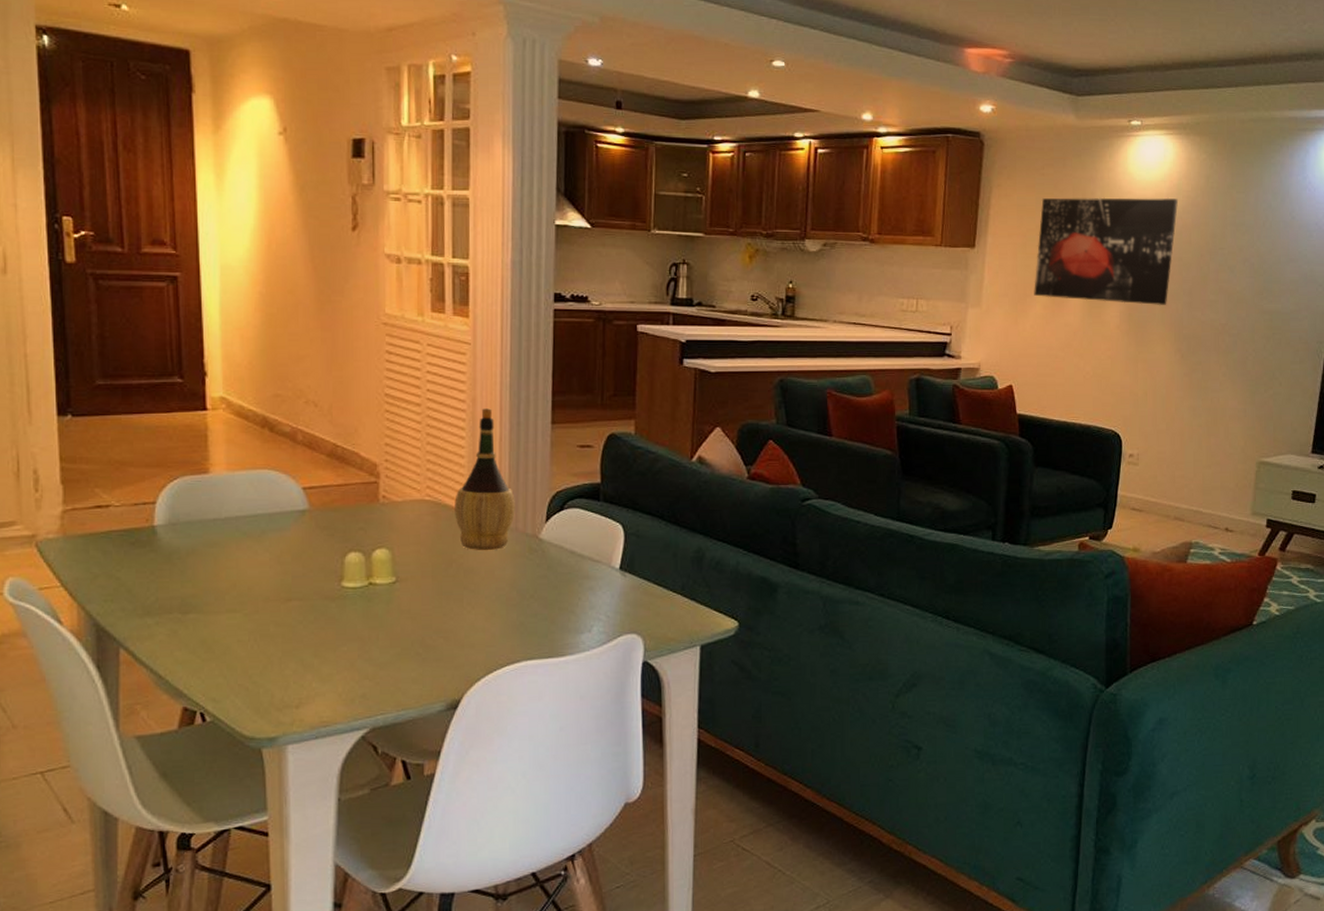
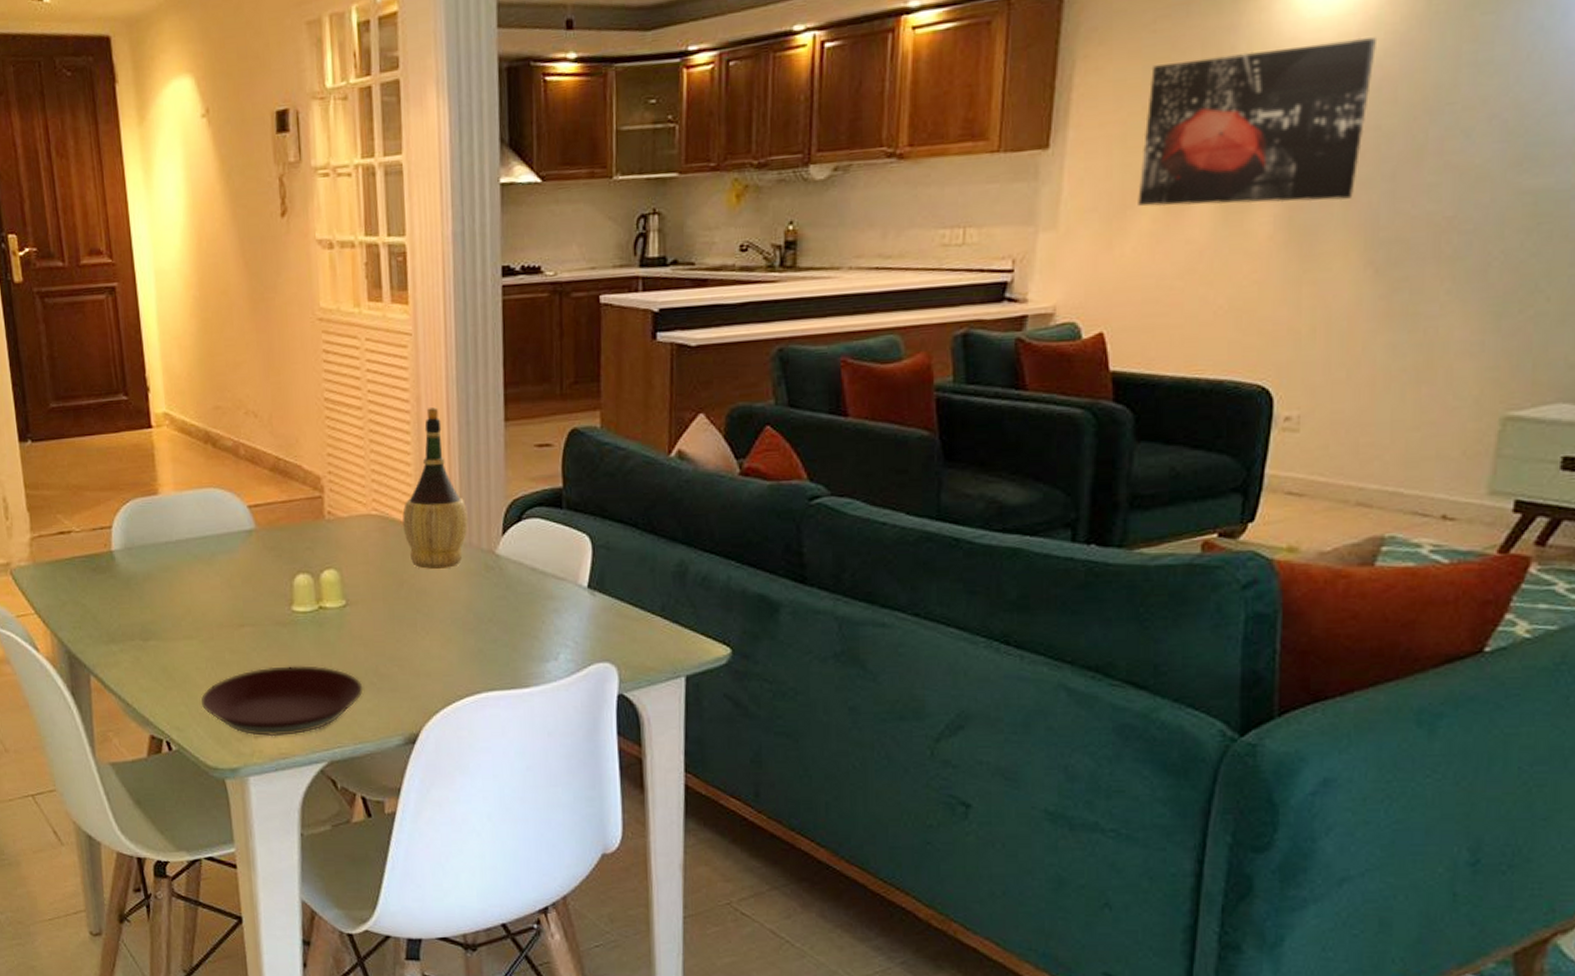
plate: none [240,638,409,706] -> present [200,665,364,737]

